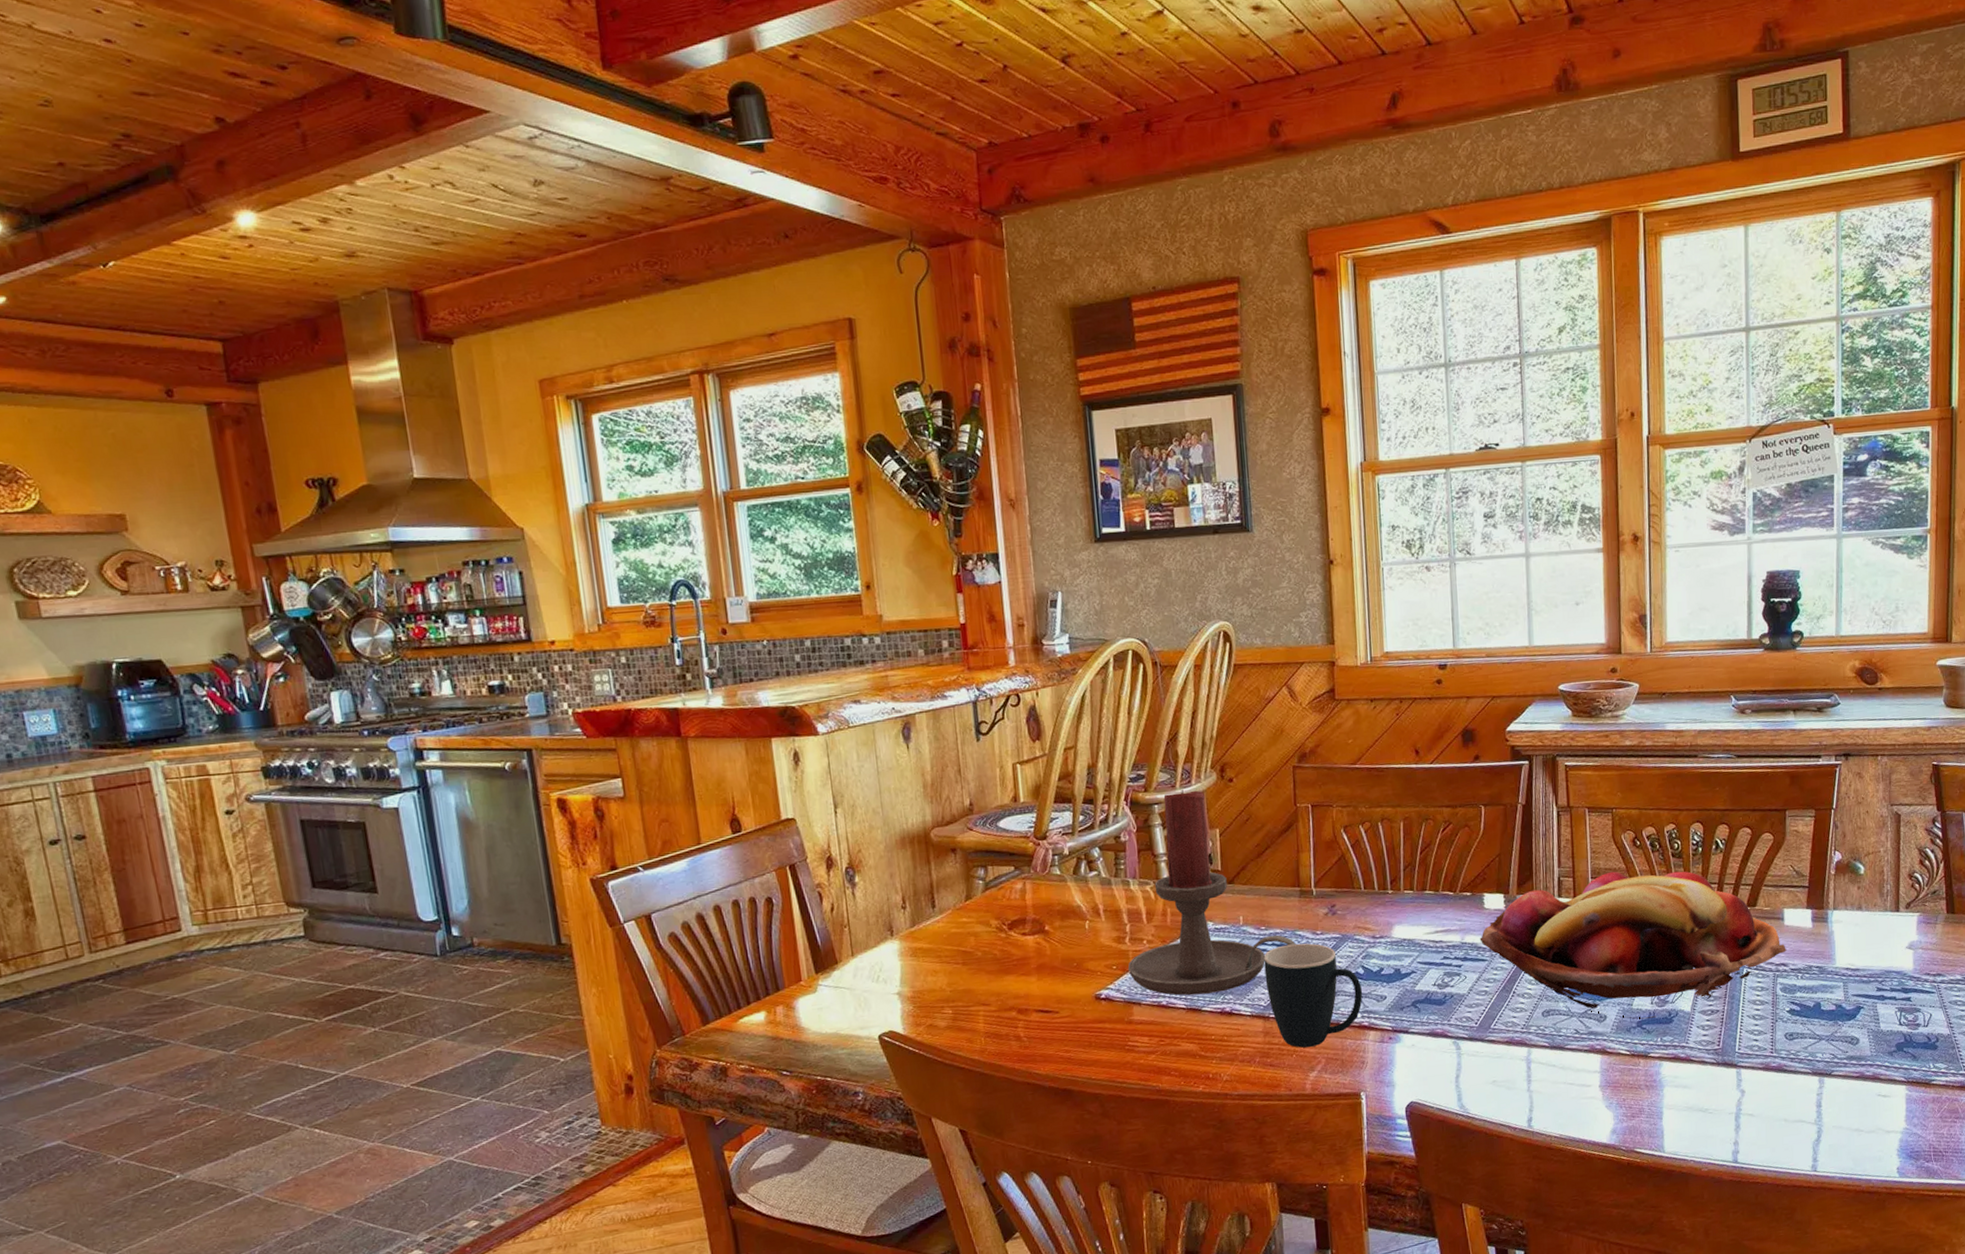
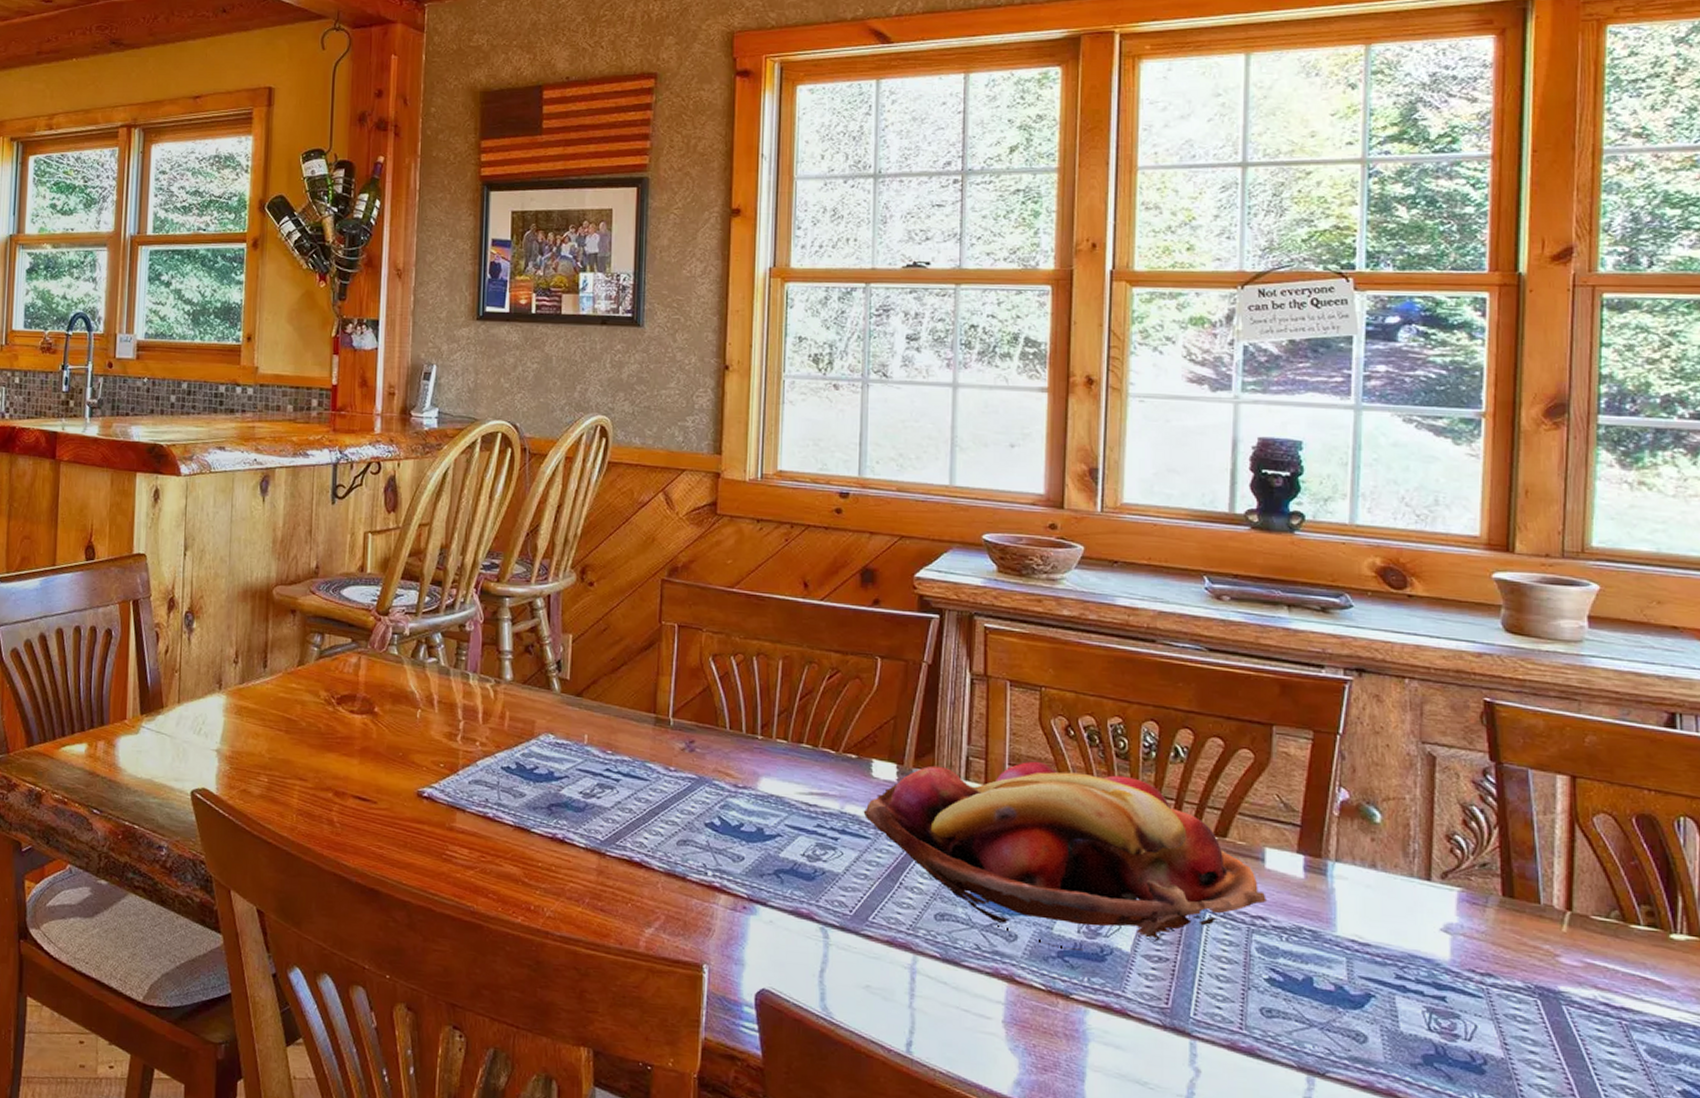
candle holder: present [1128,789,1296,996] -> none [457,585,645,815]
mug: present [1263,943,1363,1048] -> none [605,775,717,899]

